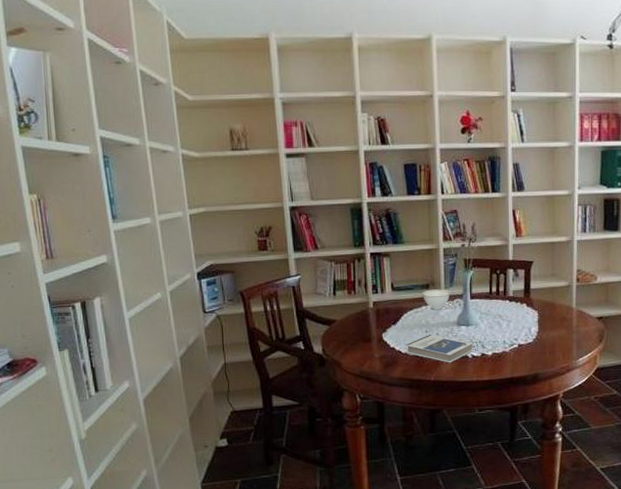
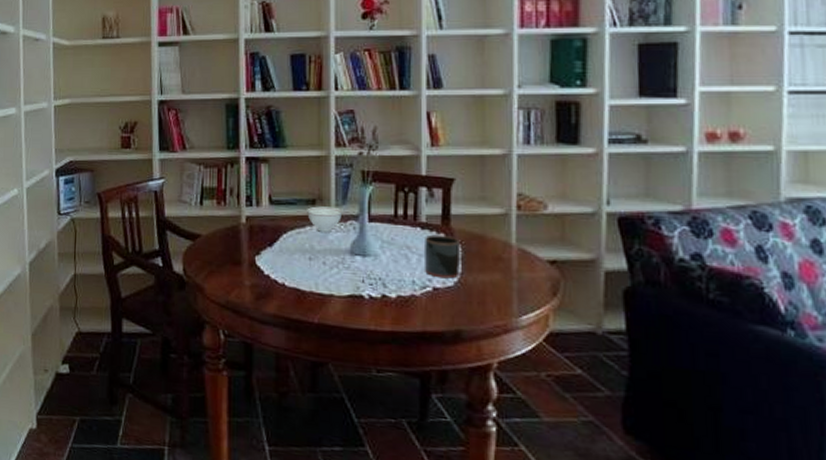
hardback book: present [405,335,474,363] -> none [282,263,372,303]
mug: none [511,304,538,337] -> present [423,234,461,279]

